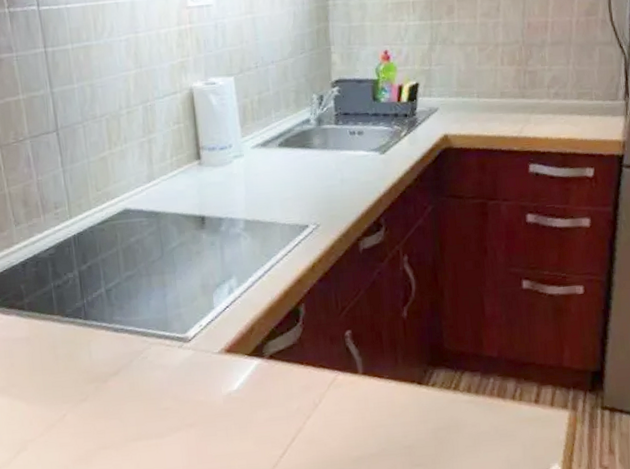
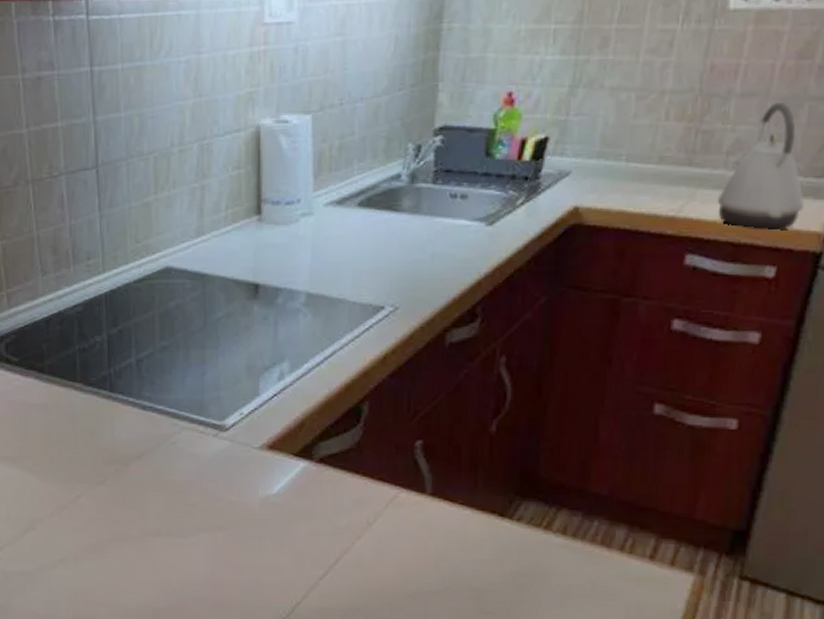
kettle: none [546,47,606,143] -> present [717,101,804,231]

